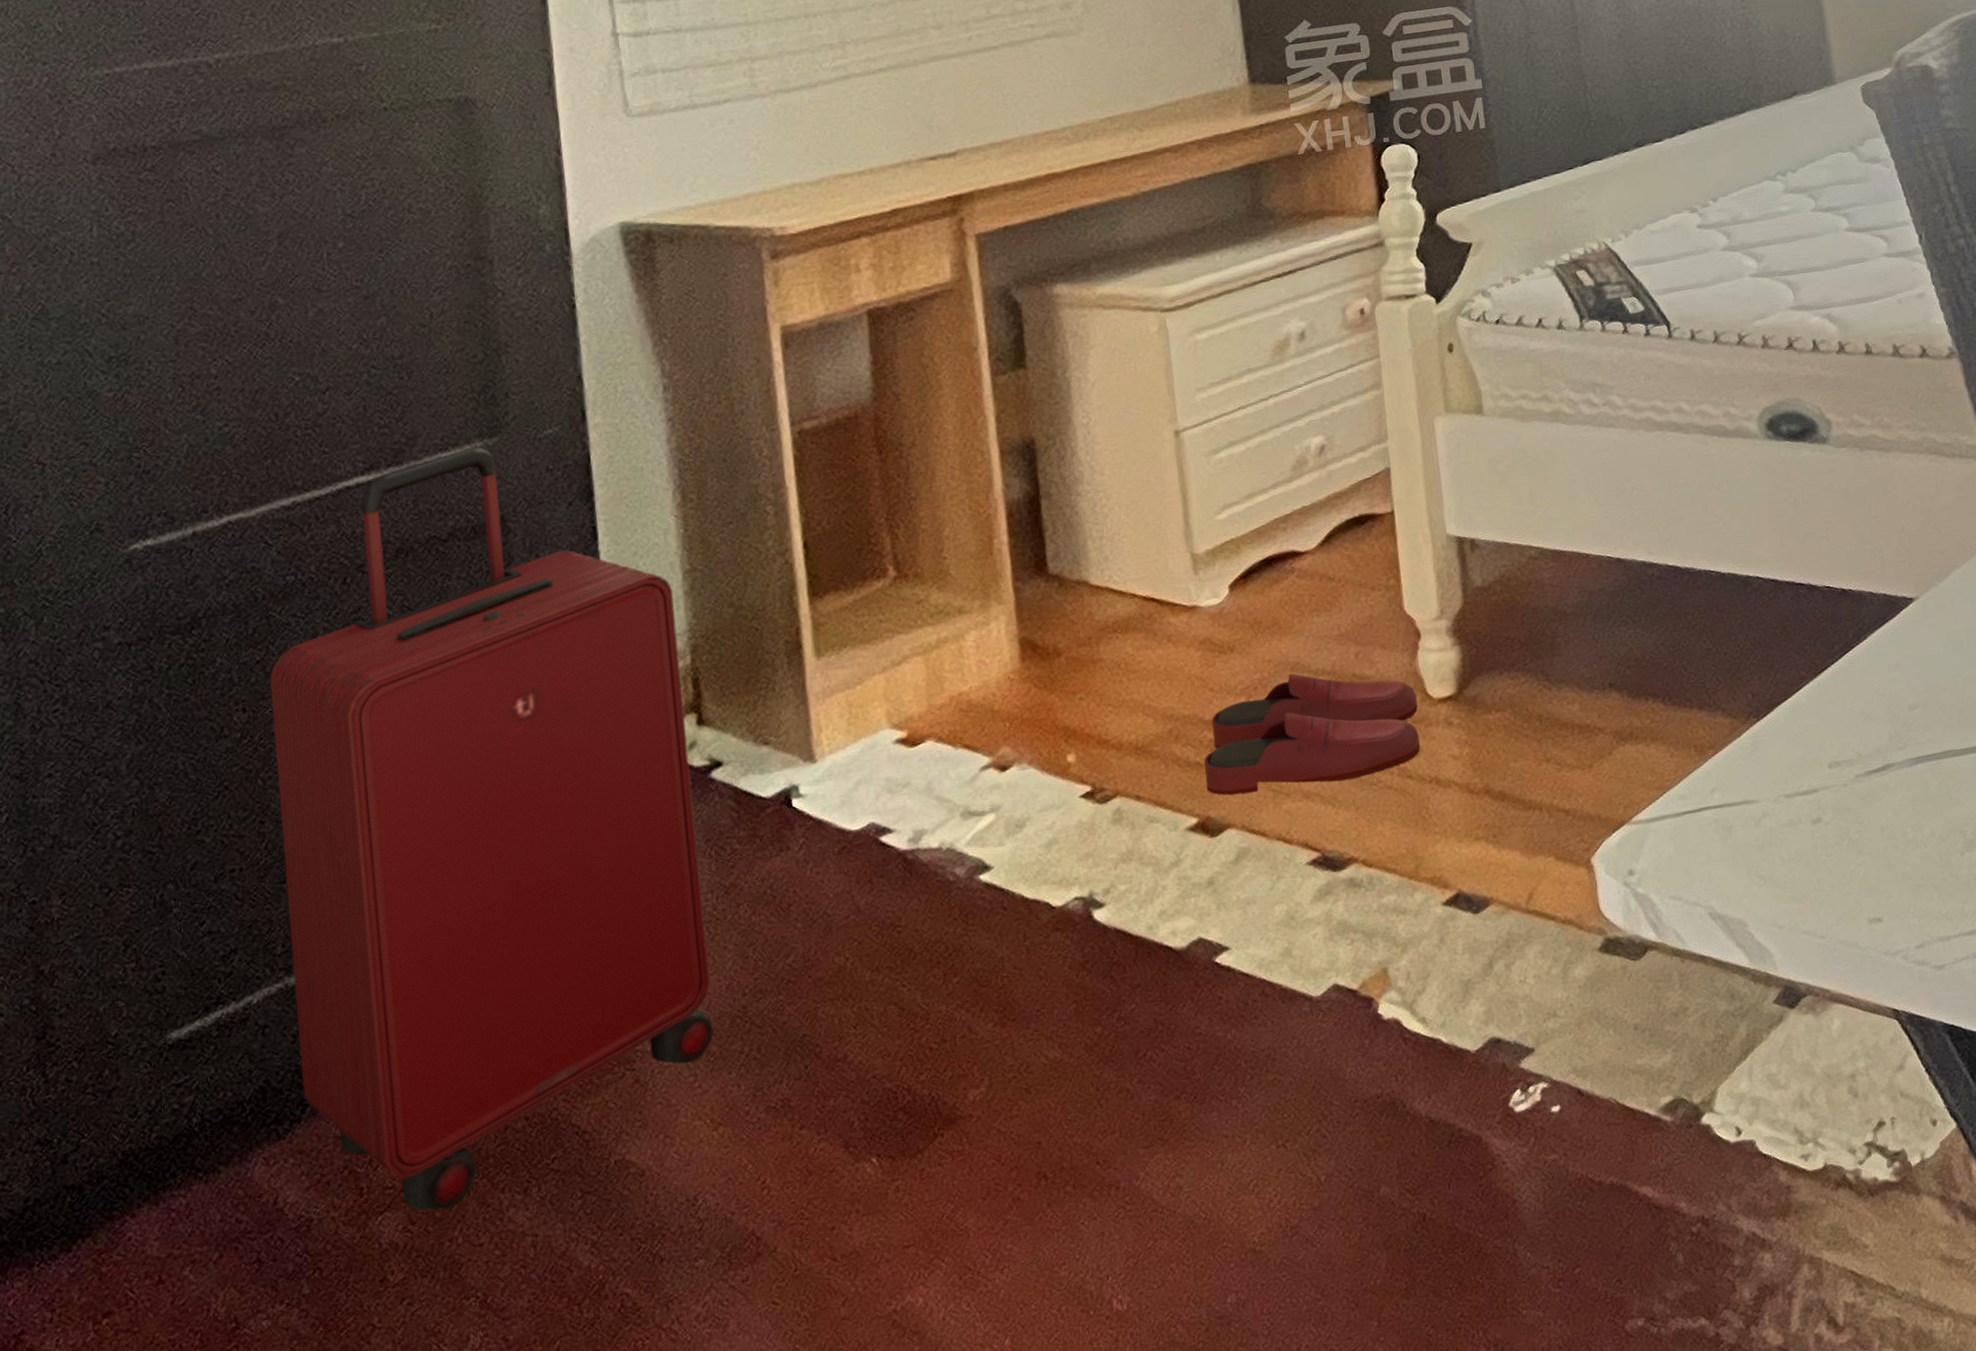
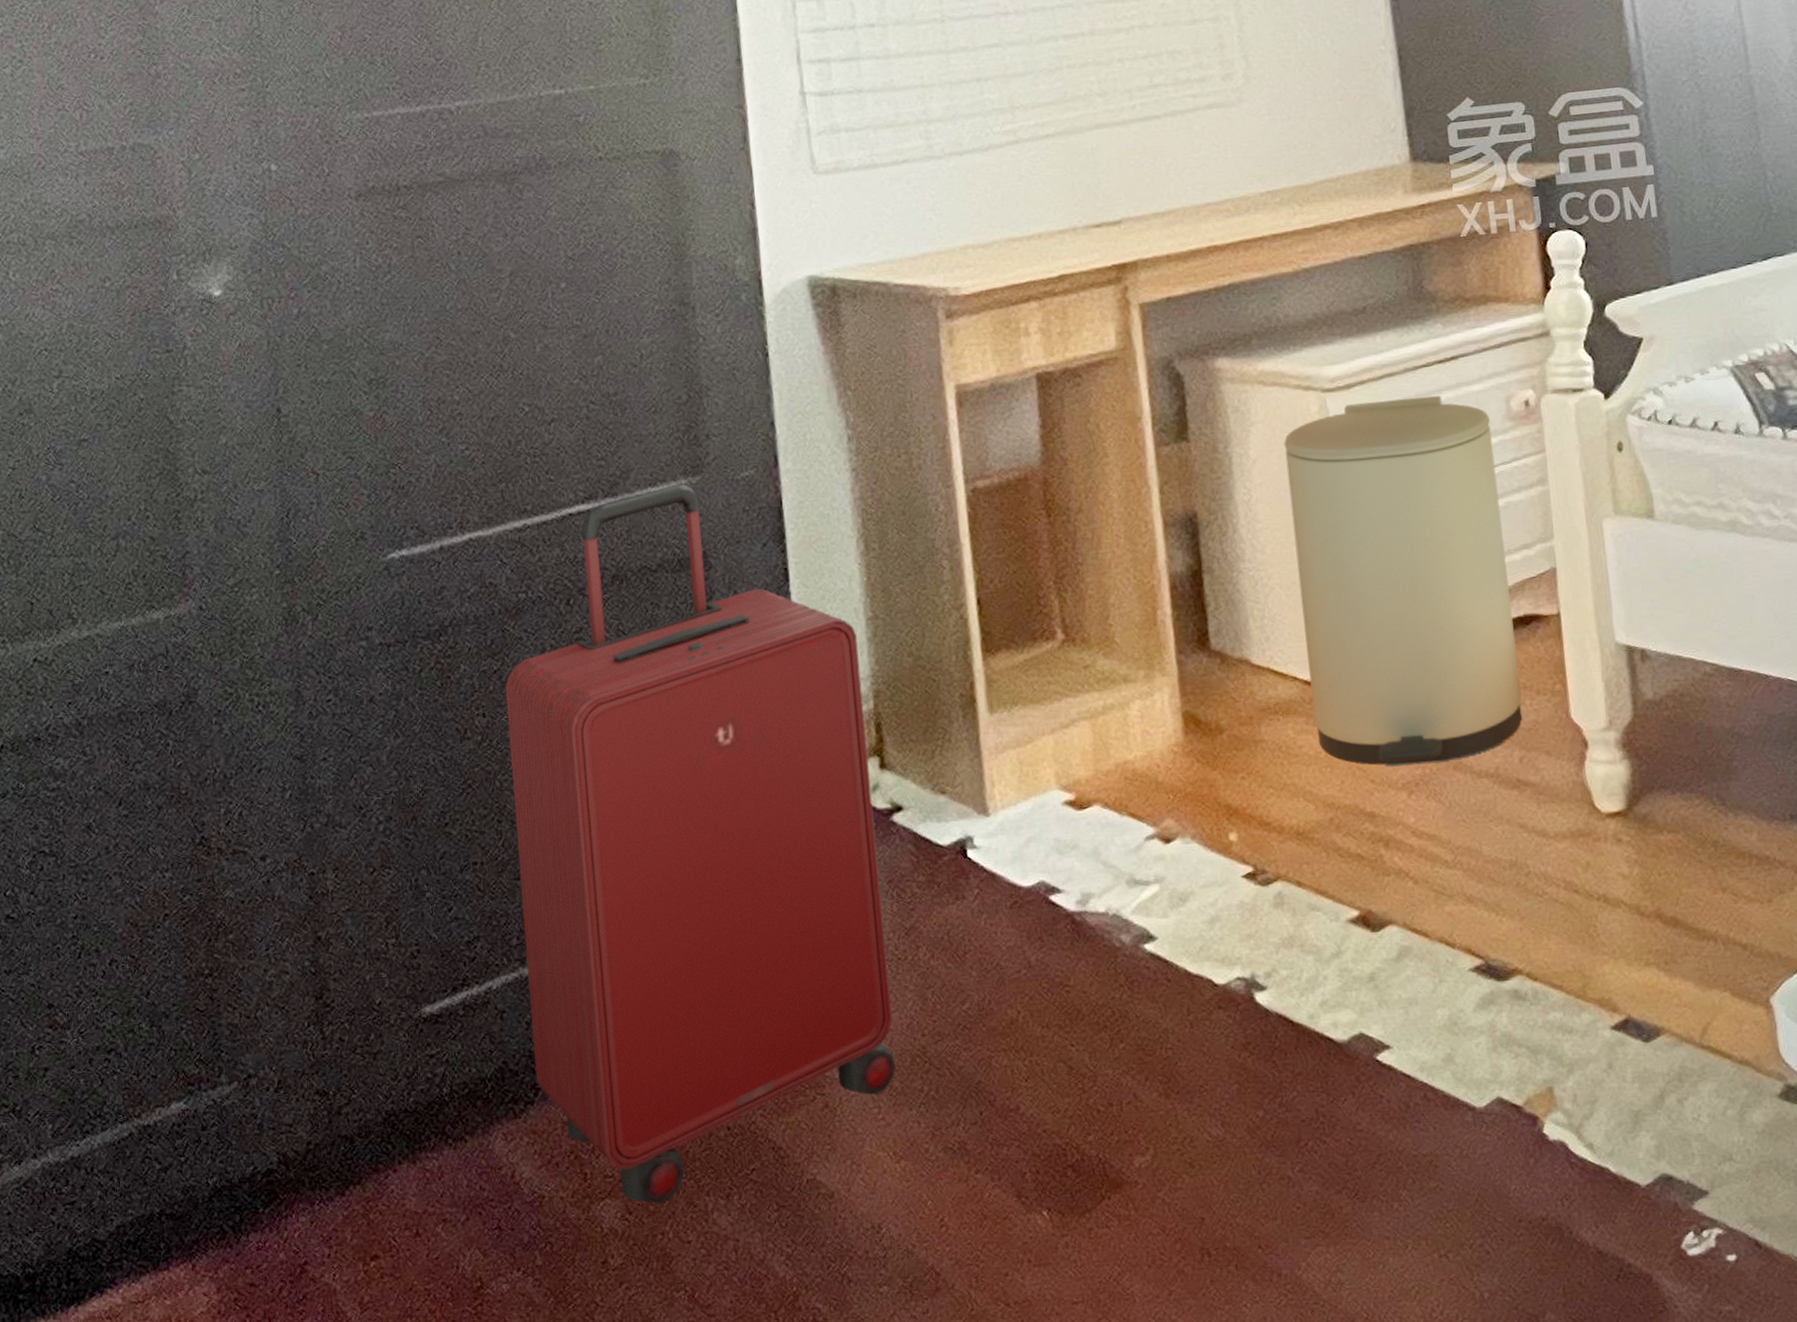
pedal bin: none [1123,308,1358,675] -> present [1284,395,1523,766]
slippers: present [1203,673,1420,795] -> none [1365,772,1588,891]

